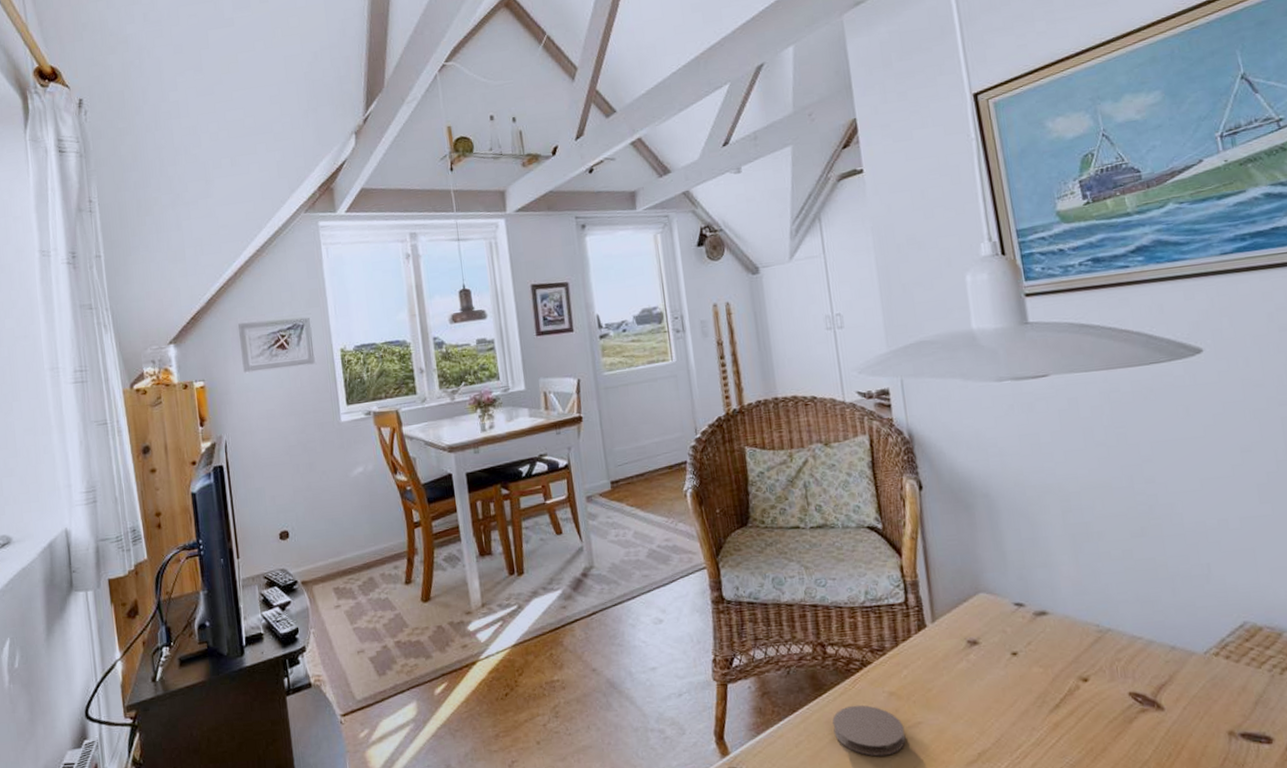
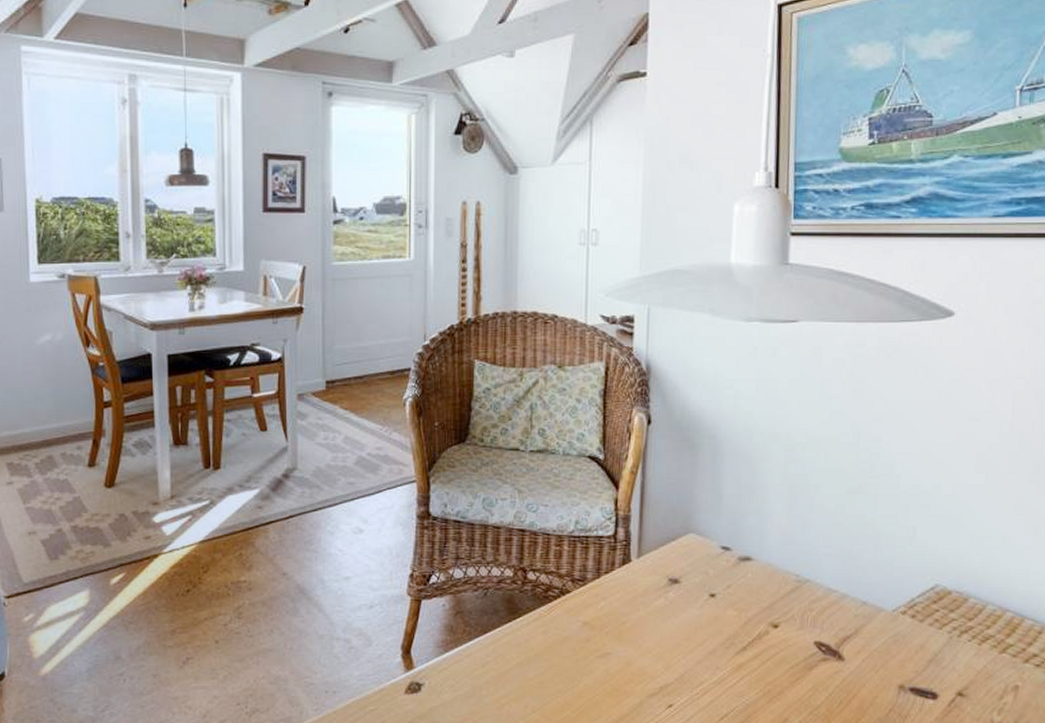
coaster: present [832,705,906,757] -> none [522,631,593,682]

